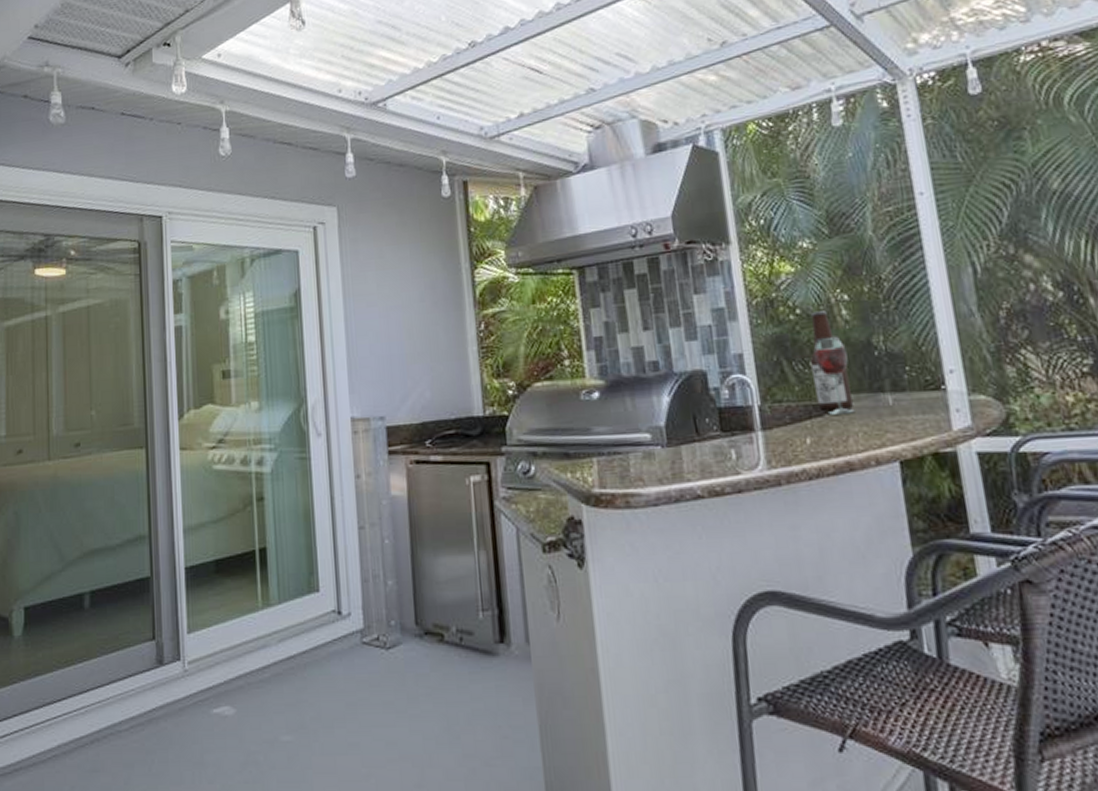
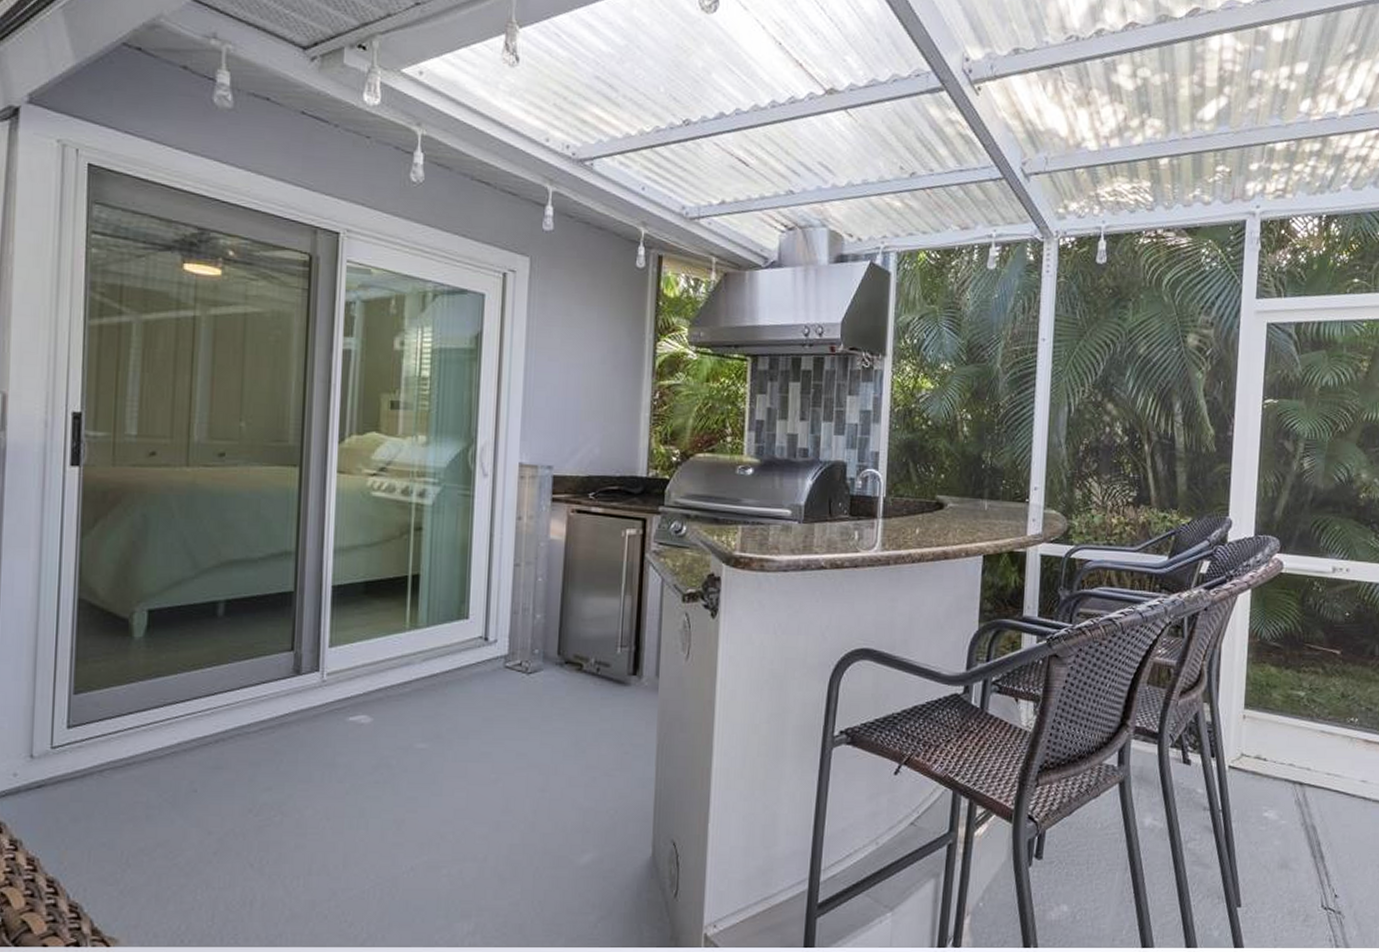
root beer bottle: present [809,310,854,412] -> none [930,425,959,510]
wineglass: present [814,336,856,415] -> none [935,447,961,513]

